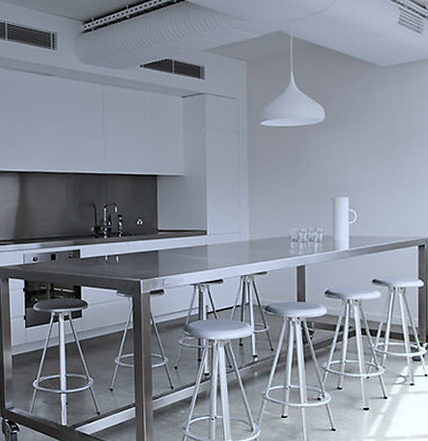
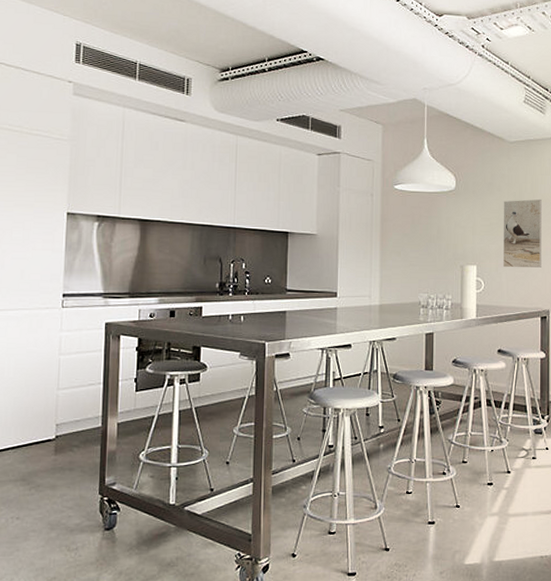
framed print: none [376,124,419,198] -> present [502,198,542,268]

